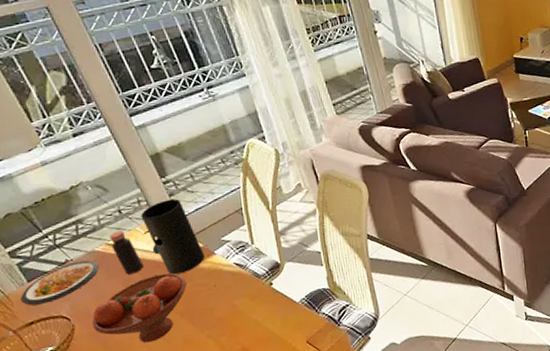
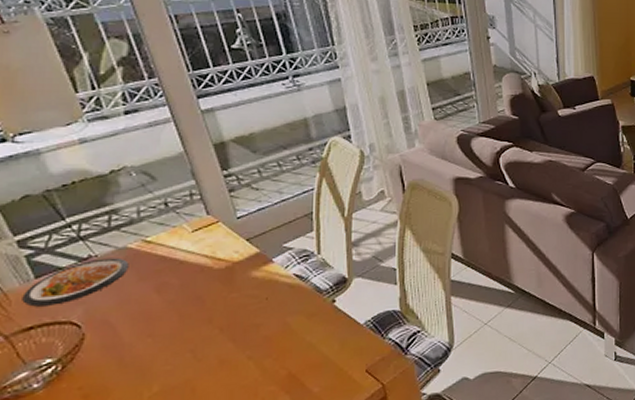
fruit bowl: present [92,273,187,343] -> none [109,280,233,361]
bottle: present [108,230,144,275] -> none [147,226,185,278]
vase: present [141,199,205,275] -> none [191,195,261,282]

